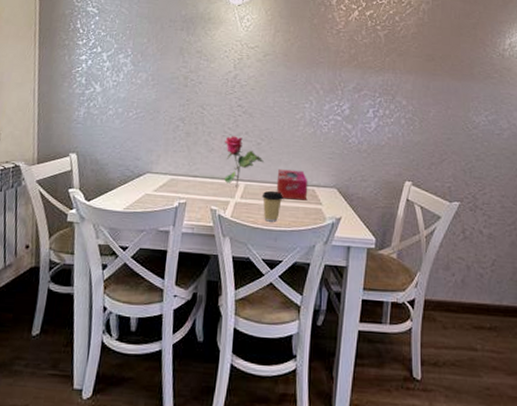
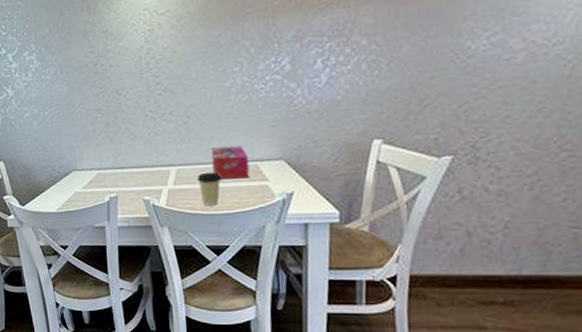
flower: present [224,136,264,188] -> none [148,118,194,174]

